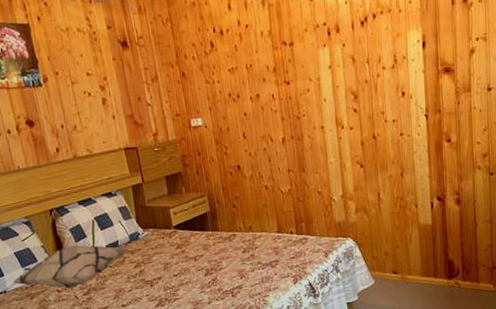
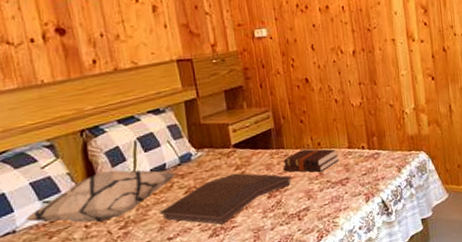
serving tray: none [114,251,227,296] -> present [159,173,293,225]
hardback book: none [217,231,268,254] -> present [282,148,339,172]

